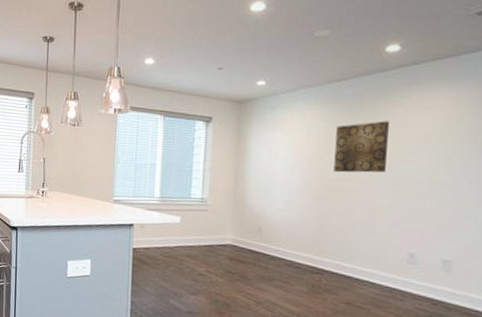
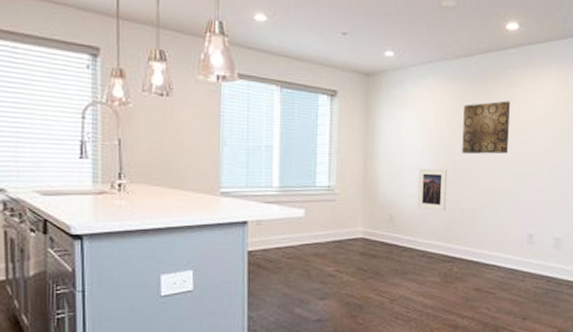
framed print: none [285,184,318,226] -> present [417,168,448,211]

